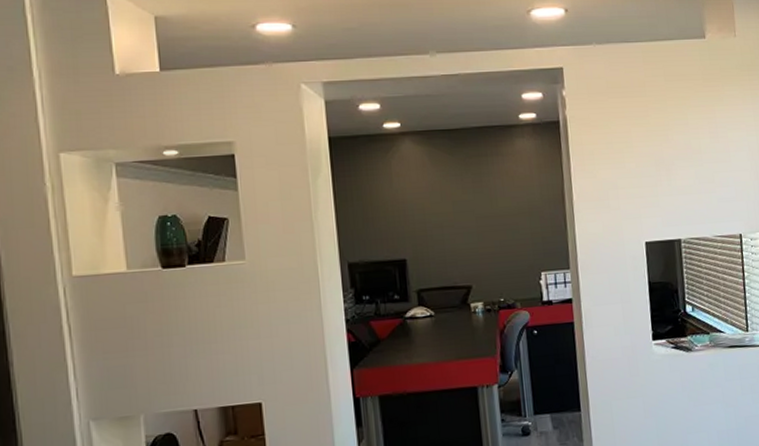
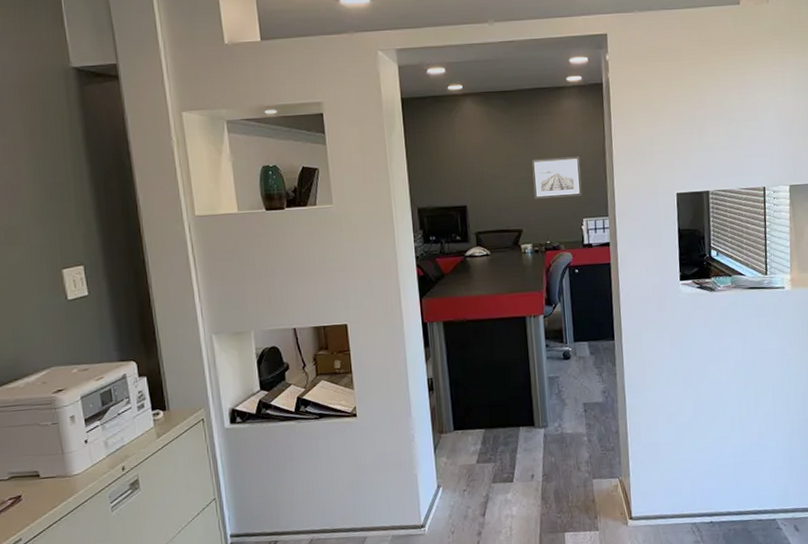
wall art: none [481,202,540,251] -> present [532,156,582,199]

